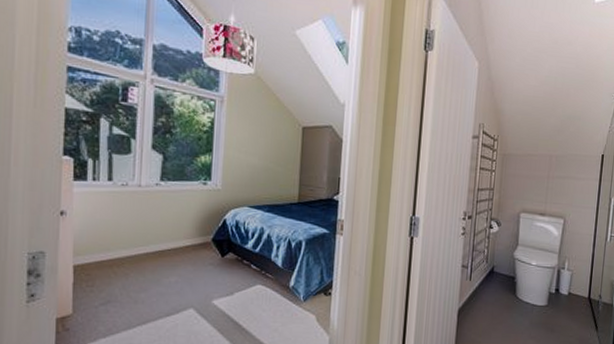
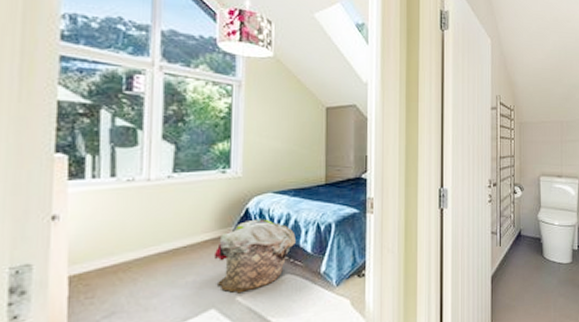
laundry basket: none [194,230,268,298] -> present [213,219,296,294]

